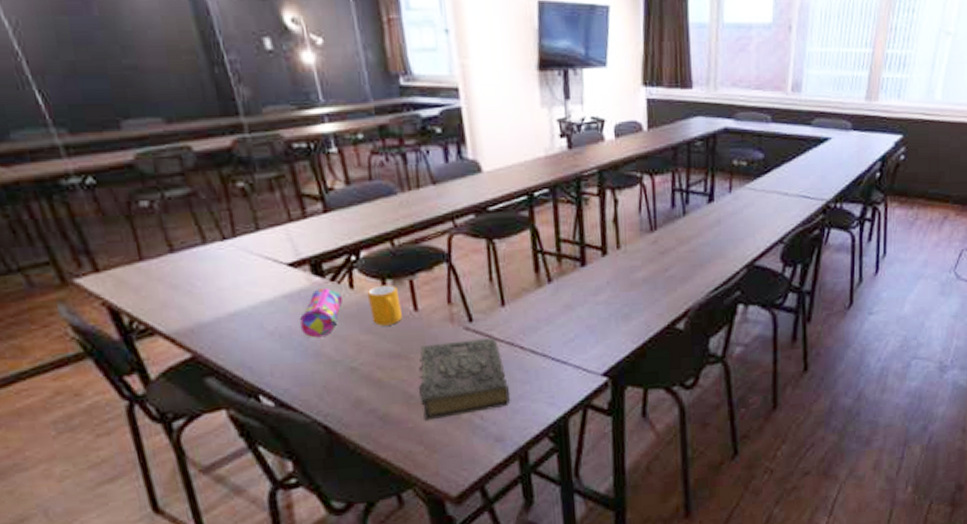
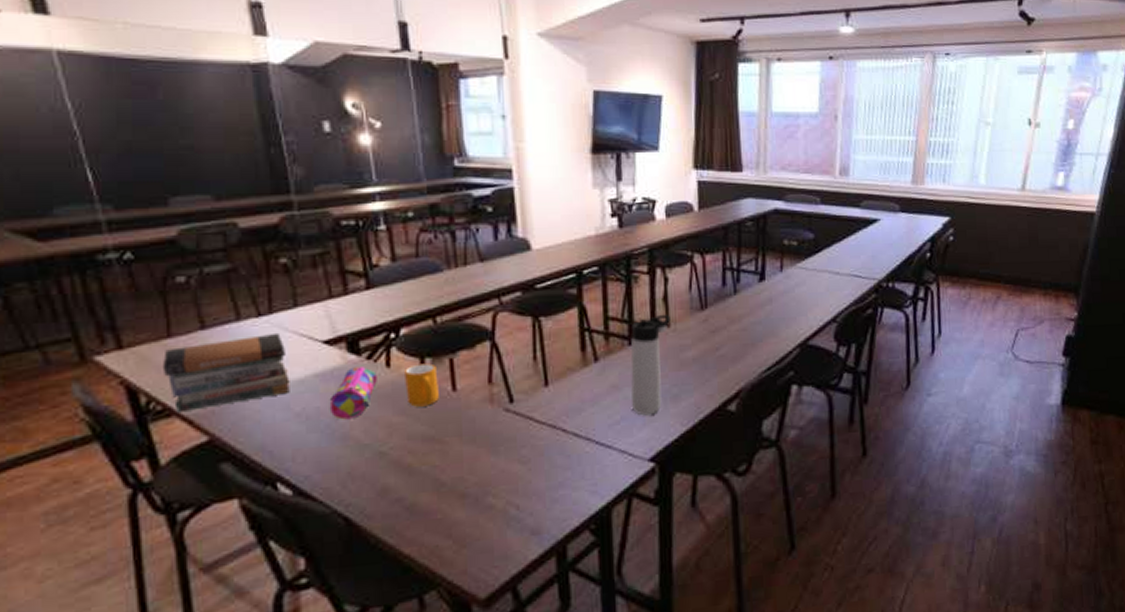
book stack: none [138,255,262,332] -> present [162,332,290,413]
book: present [419,338,510,421] -> none [452,420,549,512]
thermos bottle: none [582,235,621,334] -> present [630,314,670,416]

